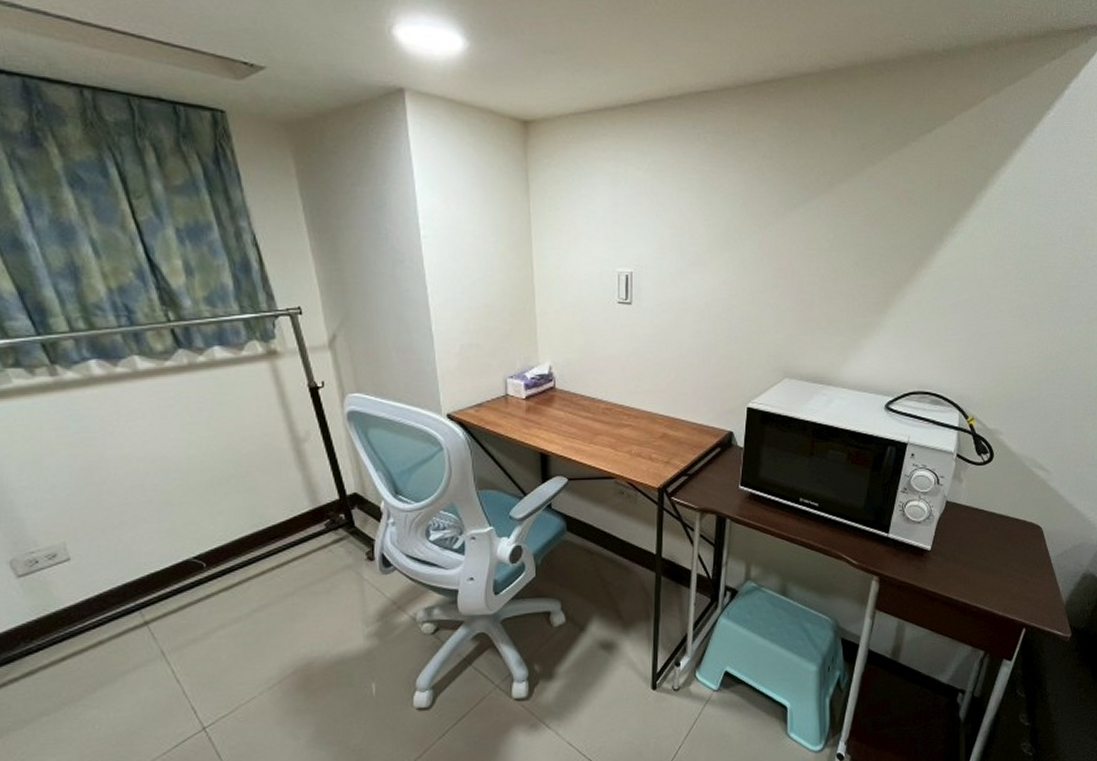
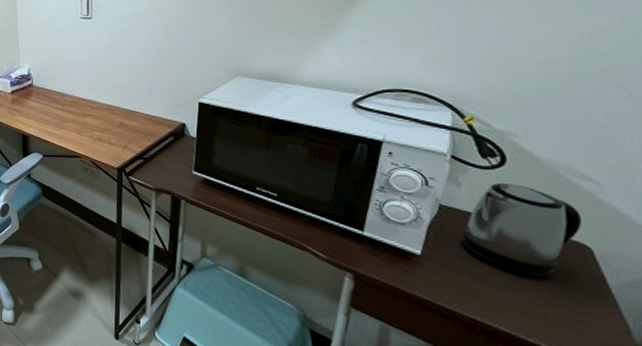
kettle: none [959,477,1038,560] -> present [460,183,583,280]

